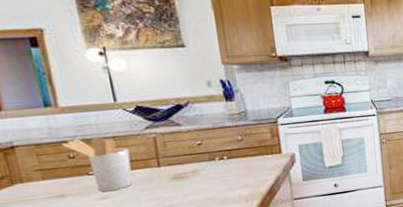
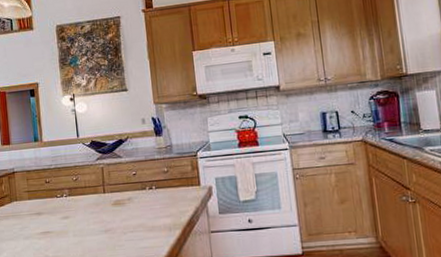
utensil holder: present [62,137,133,193] -> none [43,166,86,213]

